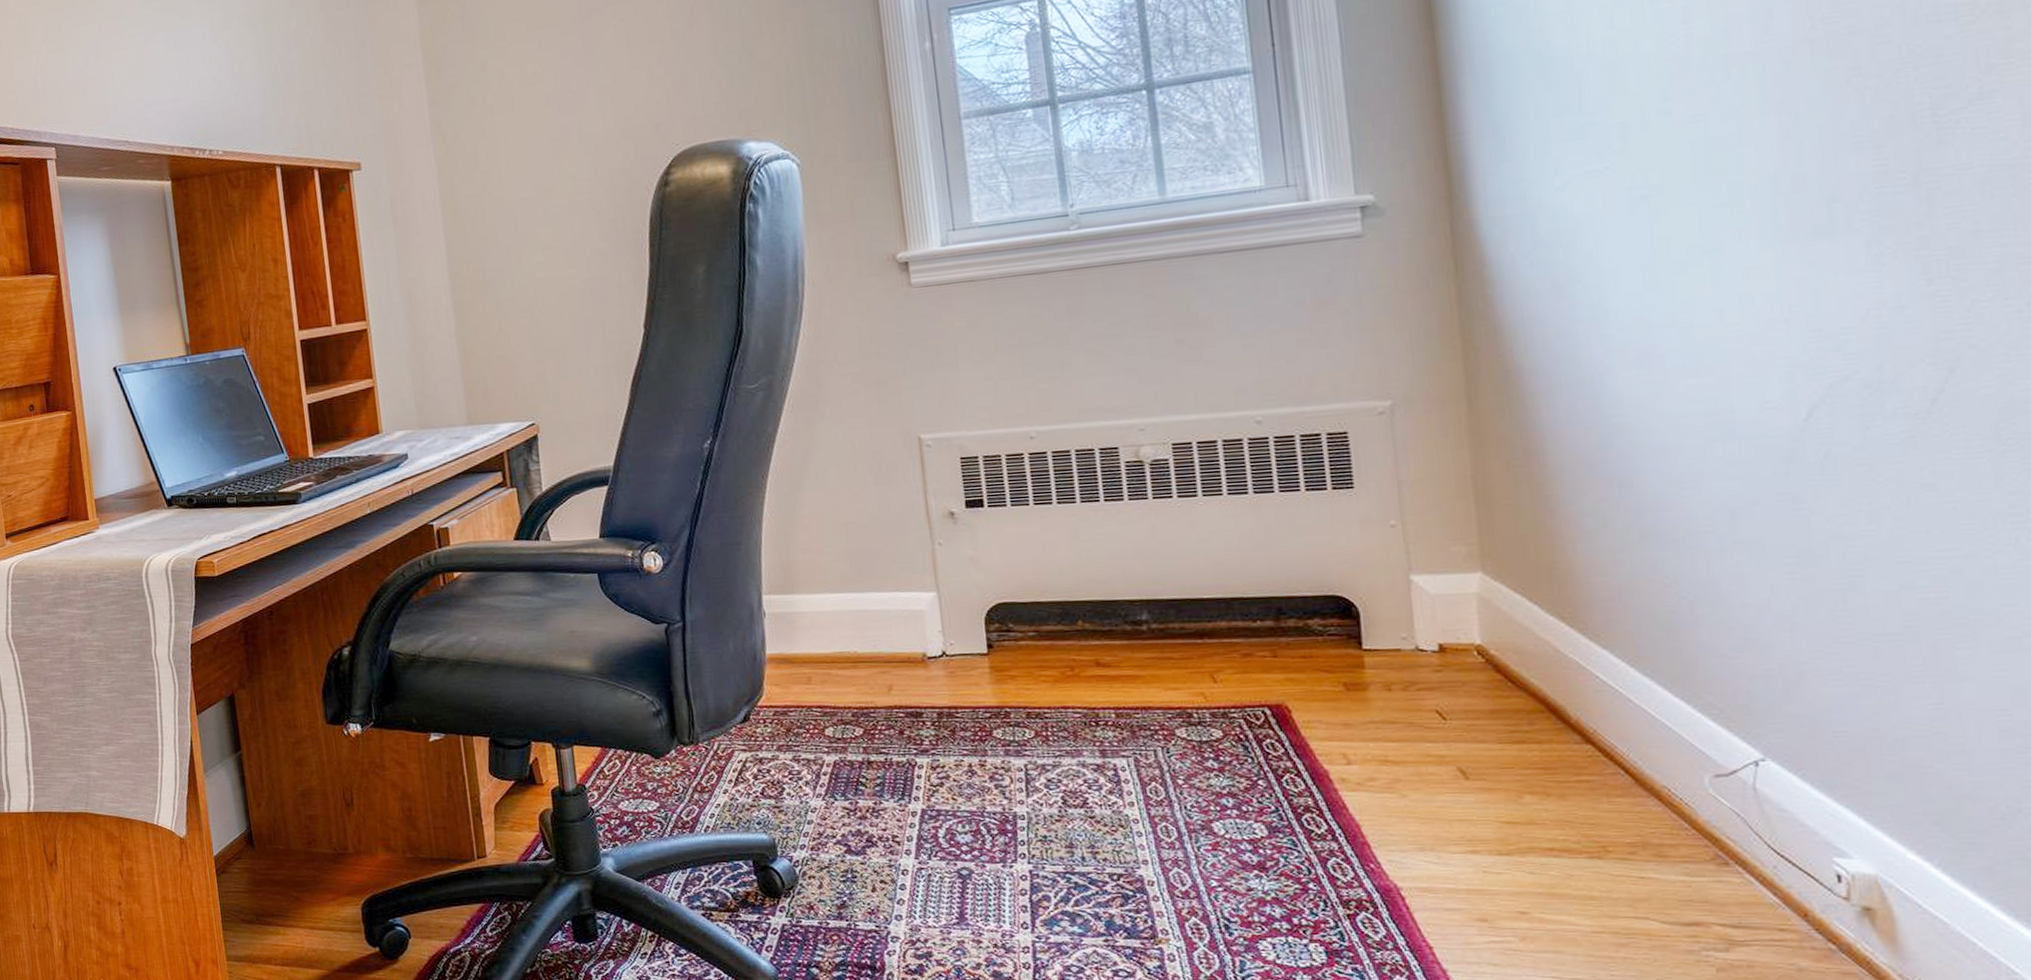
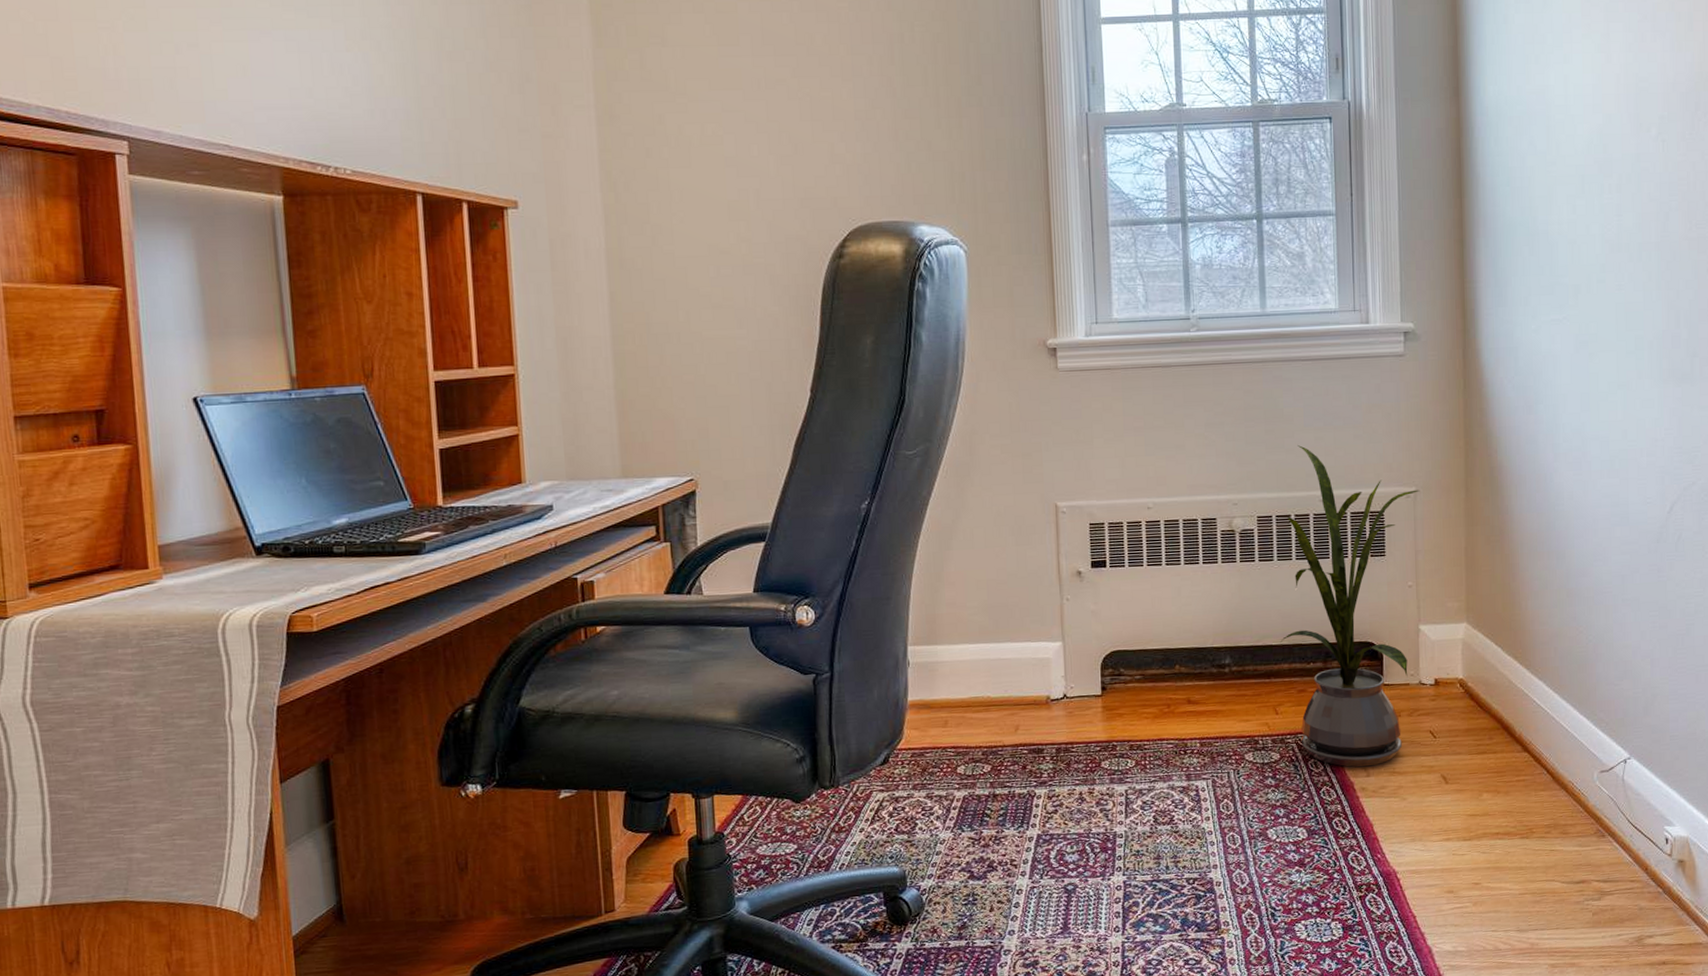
house plant: none [1211,355,1399,752] -> present [1280,445,1420,767]

